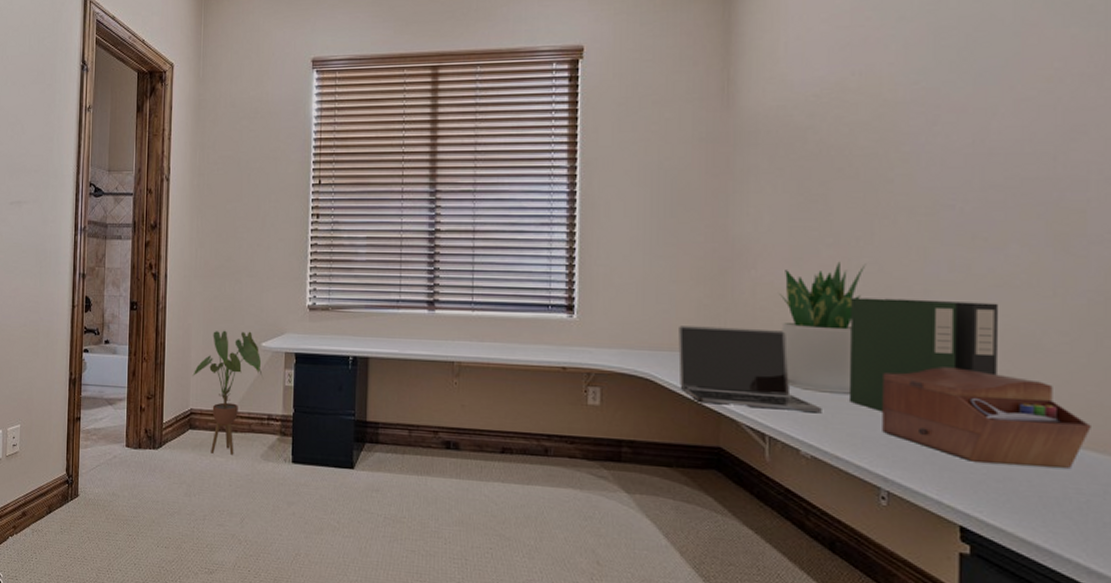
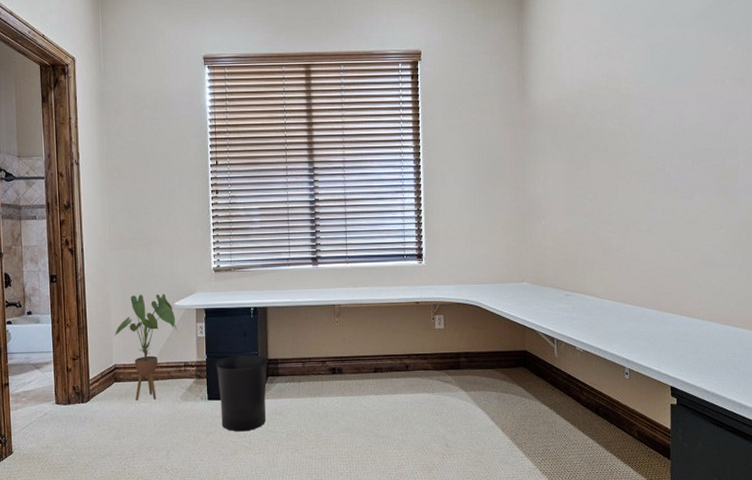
waste bin: none [303,412,366,508] -> present [215,354,268,432]
laptop: present [678,326,822,414] -> none [496,262,589,320]
planter: present [779,261,866,394] -> none [560,211,614,305]
binder: present [848,297,999,412] -> none [604,235,691,315]
sewing box: present [882,367,1093,468] -> none [625,280,742,343]

